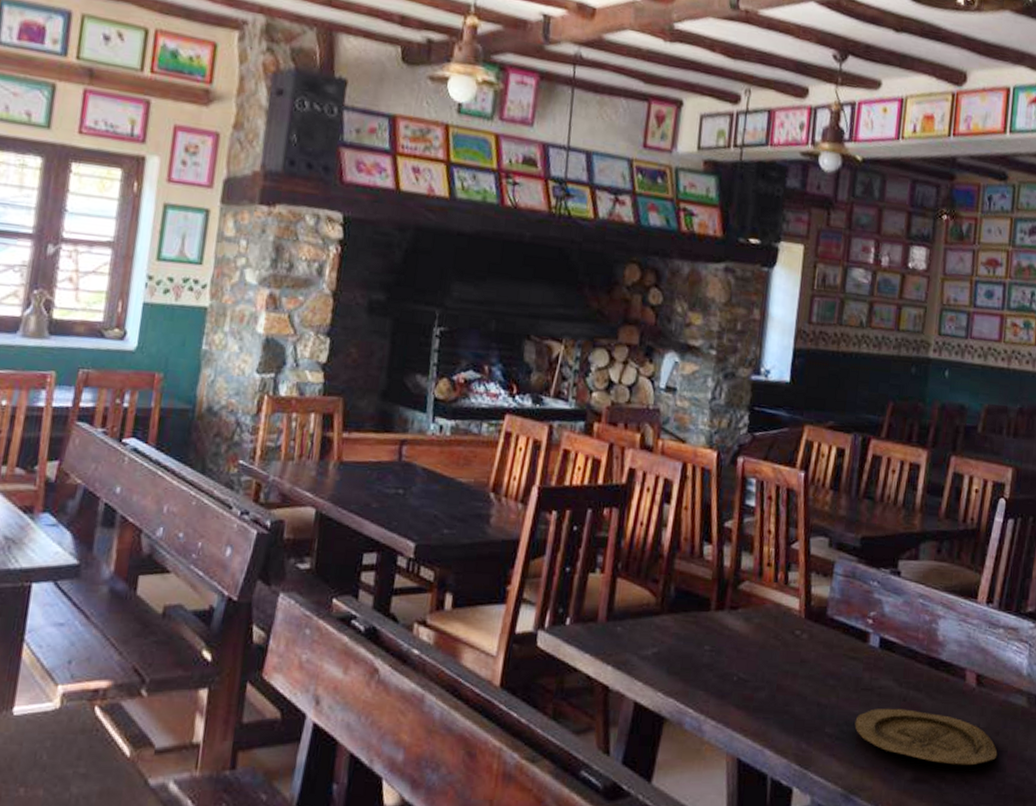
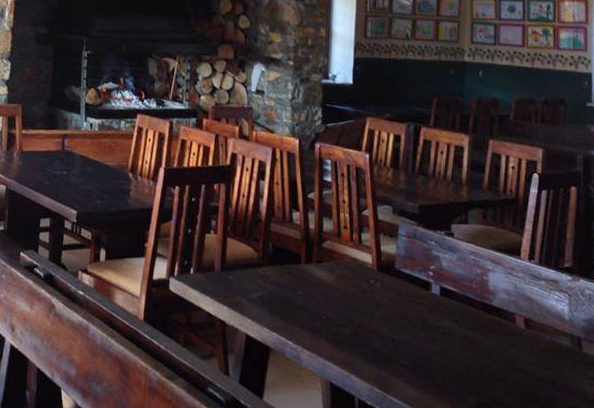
plate: present [855,708,998,766] -> none [424,344,548,395]

